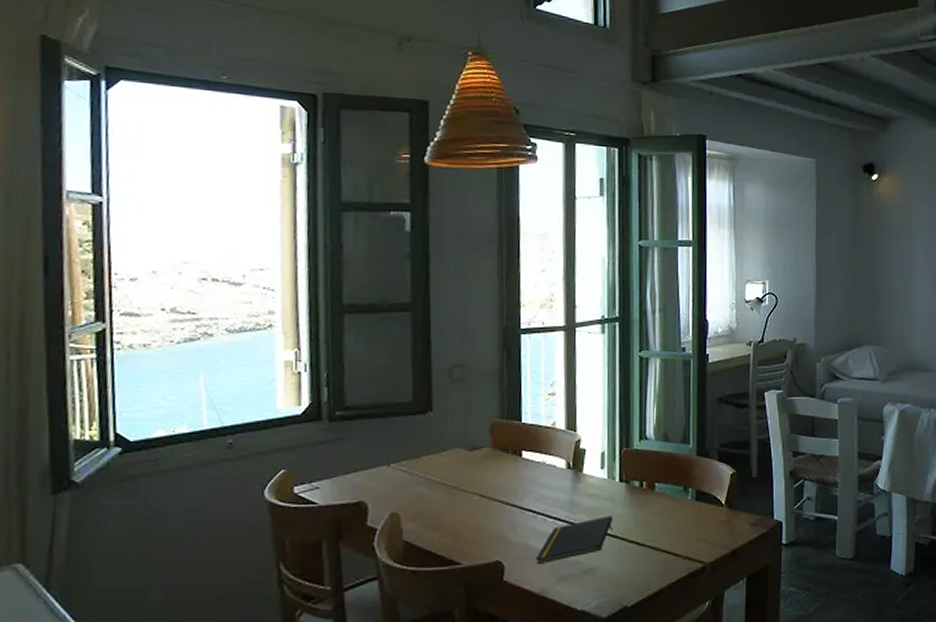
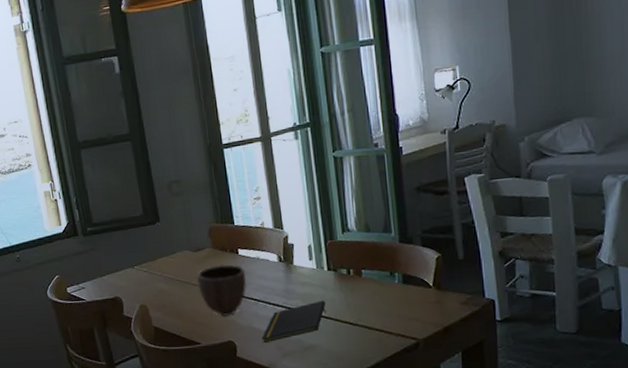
decorative bowl: none [468,467,528,531] -> present [197,264,247,316]

